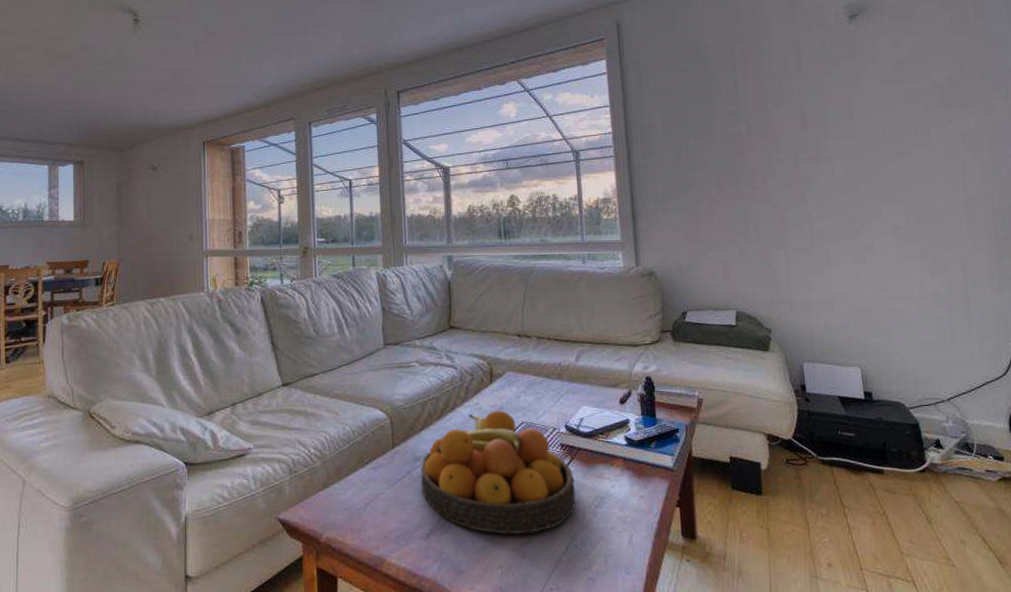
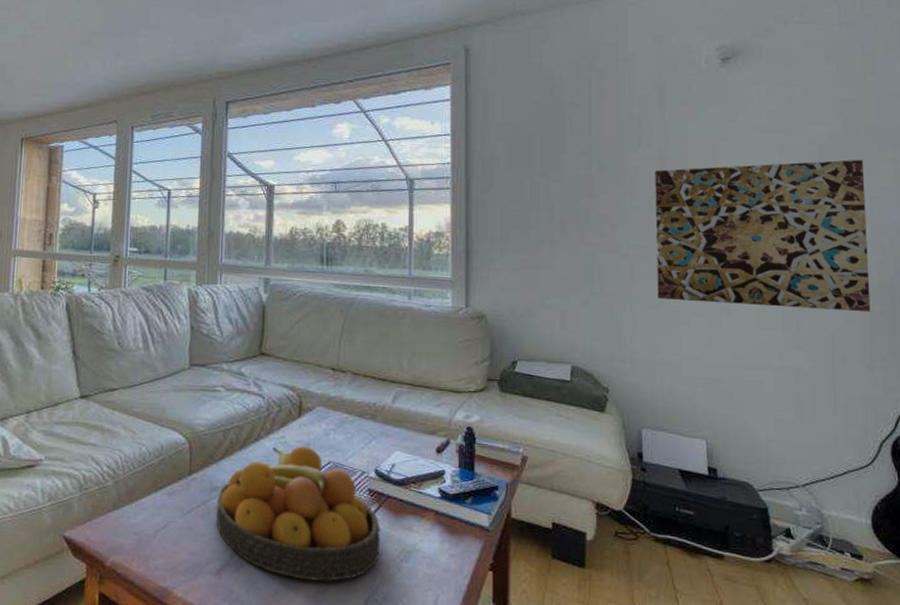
wall art: none [797,99,996,243] -> present [655,159,871,313]

